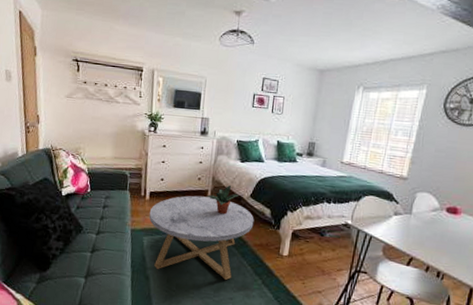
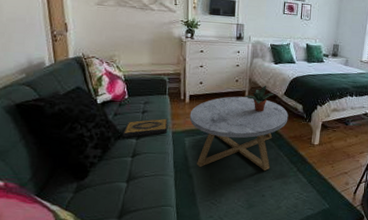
hardback book: none [83,214,128,232] -> present [122,118,168,138]

